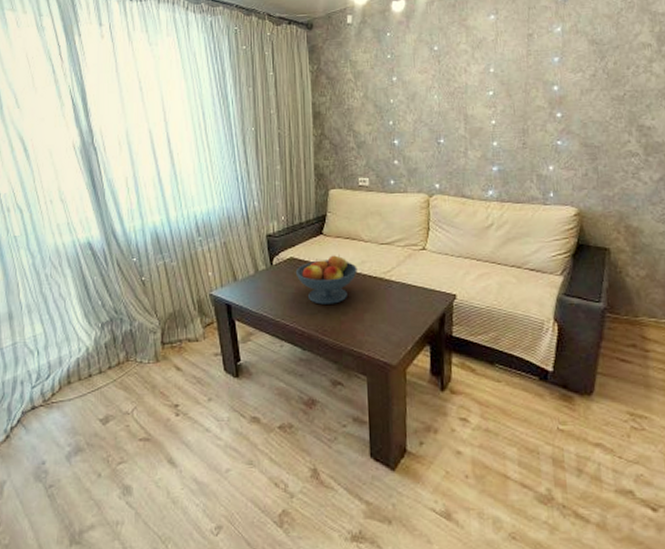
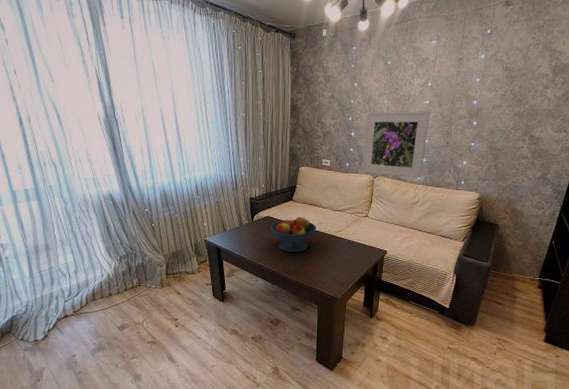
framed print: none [411,104,497,194] -> present [362,110,430,179]

